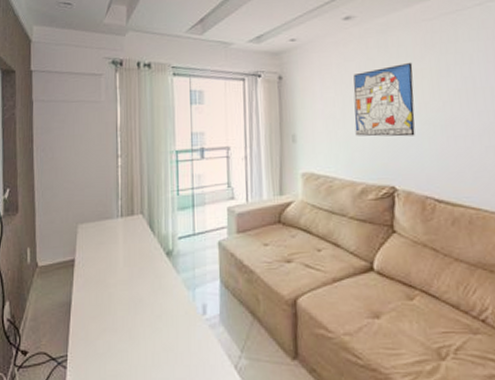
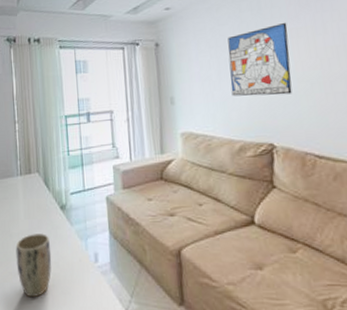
plant pot: none [112,283,154,357] -> present [16,234,52,298]

